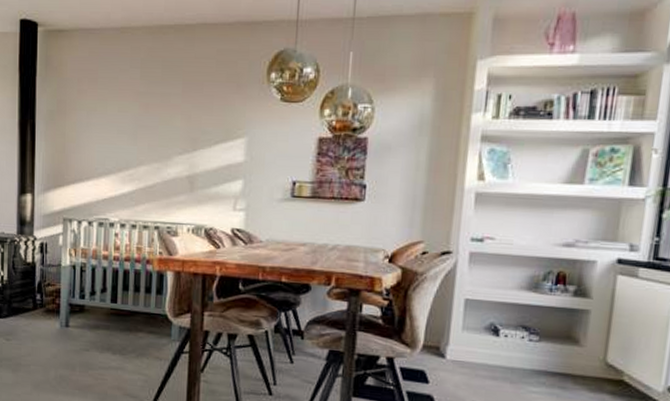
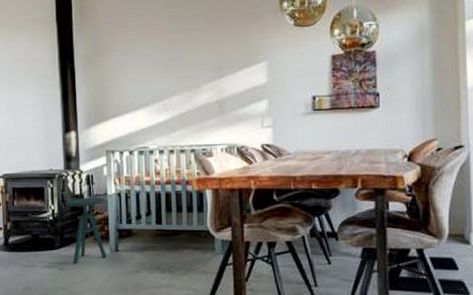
side table: none [15,266,58,336] -> present [64,197,107,264]

